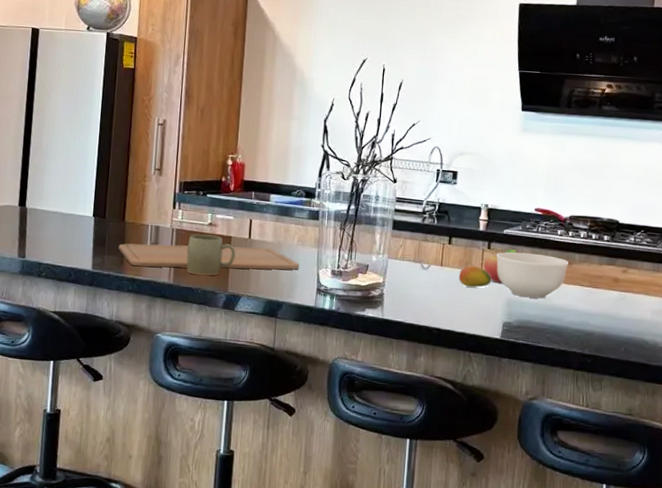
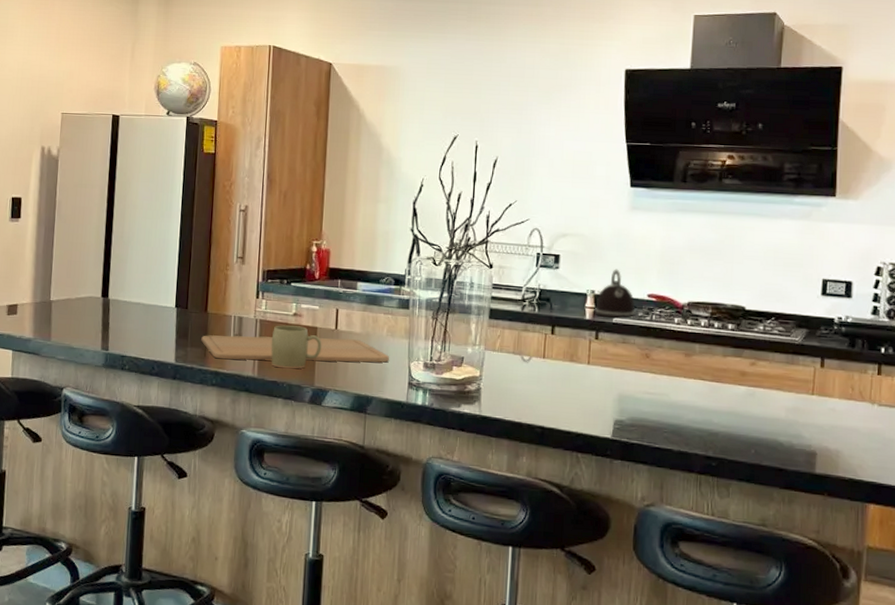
fruit: present [458,265,492,288] -> none [563,357,601,382]
fruit: present [484,249,517,283] -> none [591,339,628,376]
kettle: none [488,185,524,231] -> present [595,269,635,319]
bowl: present [496,252,568,299] -> none [605,342,687,394]

